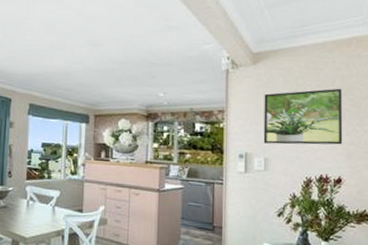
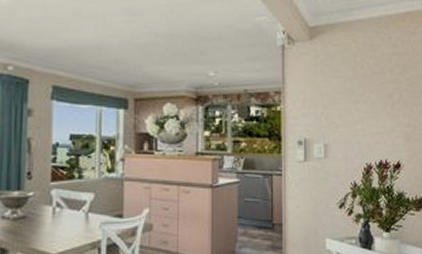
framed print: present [263,88,343,145] -> none [322,66,401,128]

